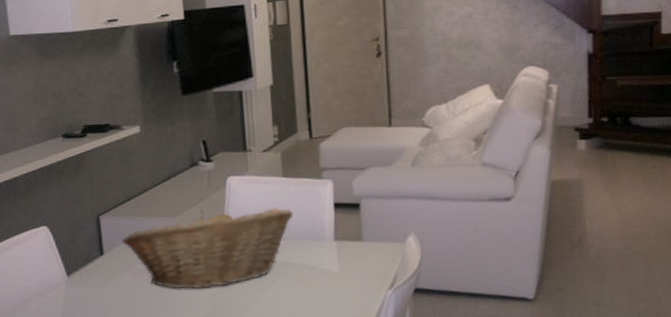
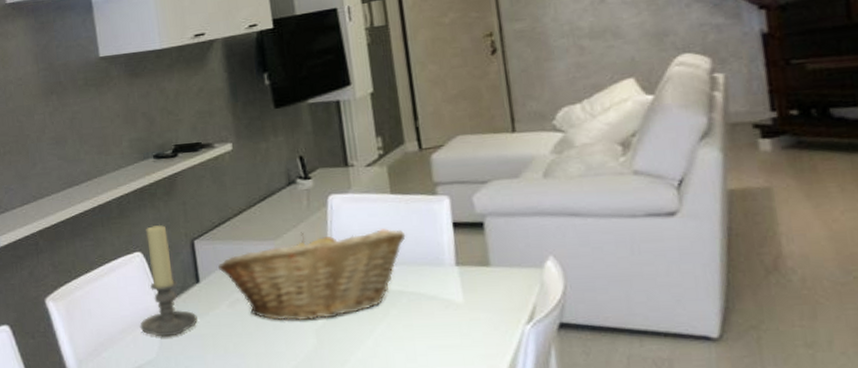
candle holder: none [43,200,100,305] -> present [140,224,198,337]

